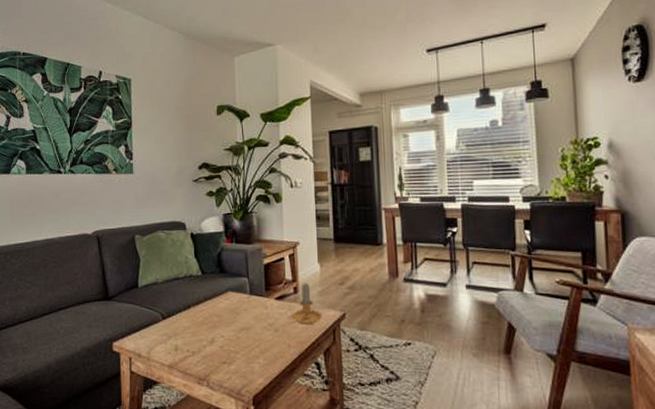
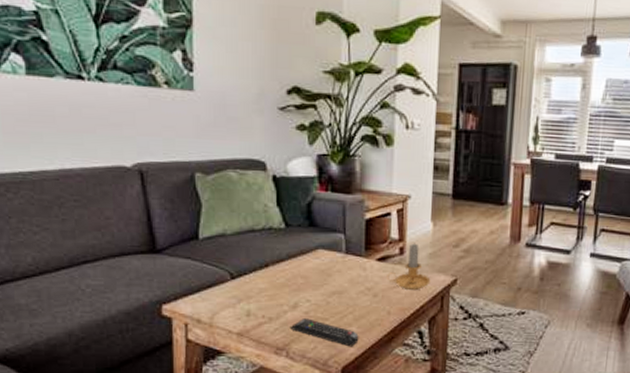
remote control: none [209,352,266,378] -> present [290,318,359,347]

